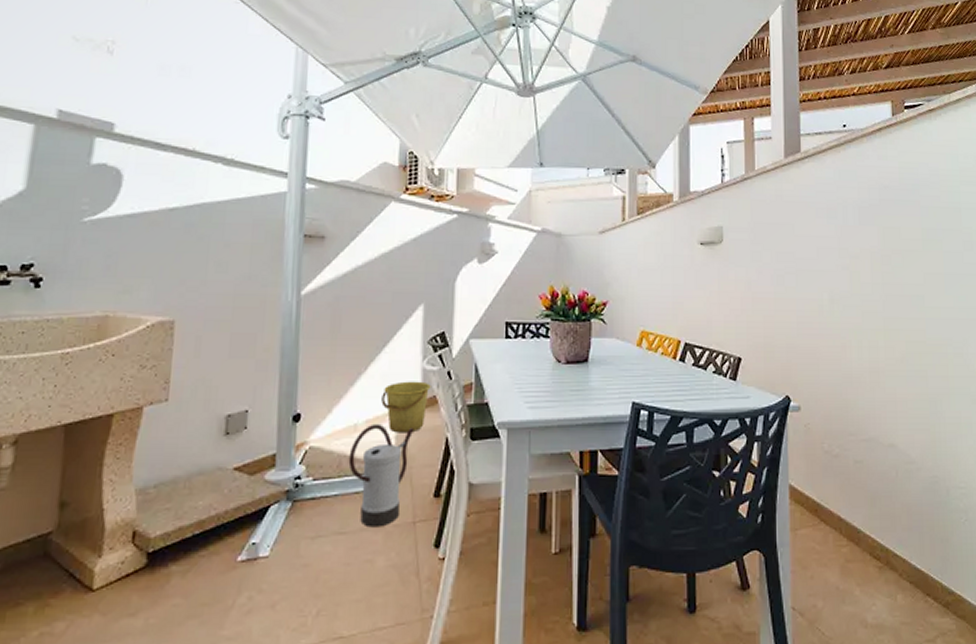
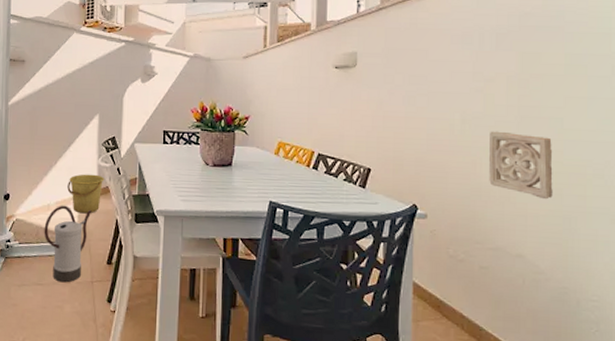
wall ornament: none [857,311,919,383] -> present [489,131,553,200]

